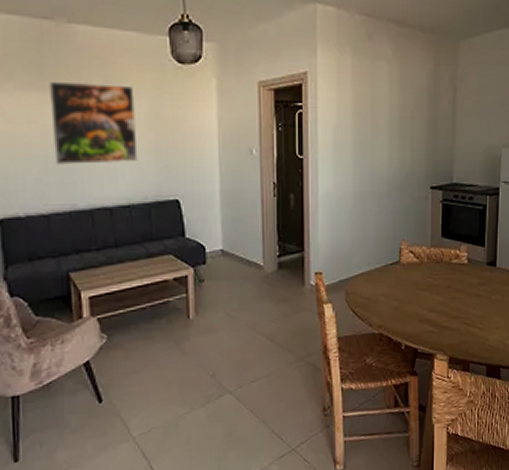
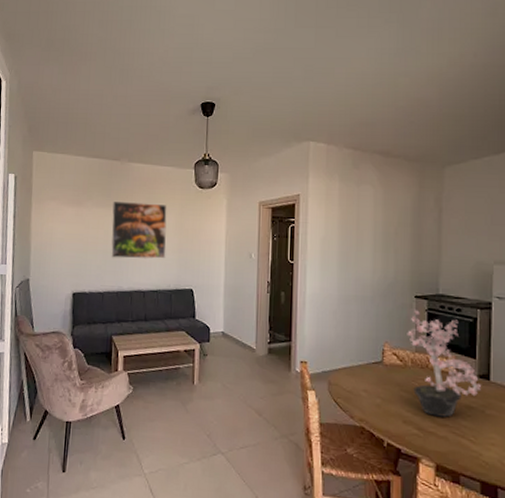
potted plant: none [423,202,488,310] -> present [407,310,481,417]

